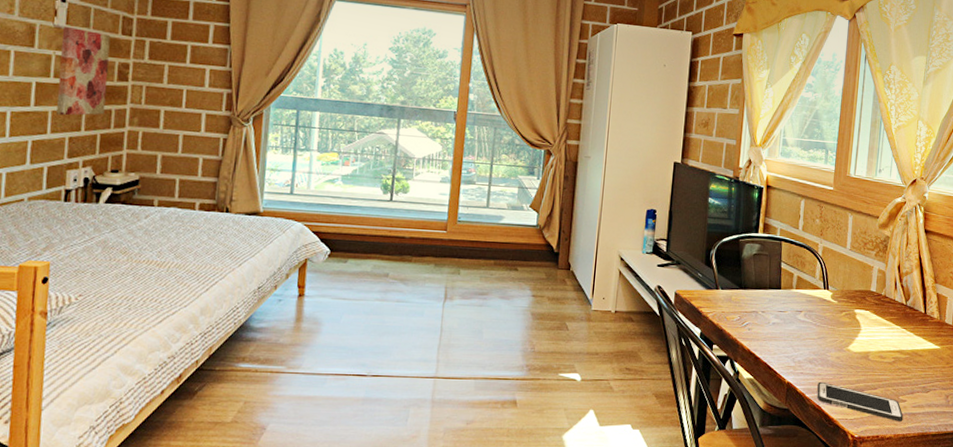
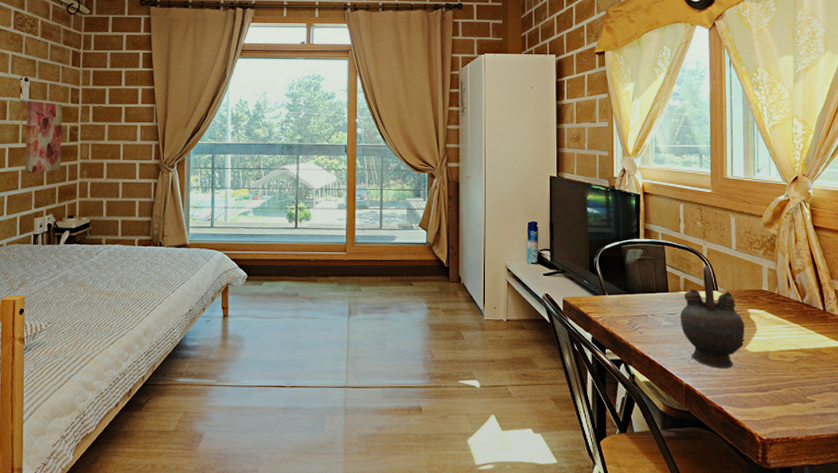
teapot: none [789,264,851,368] -> present [680,265,746,369]
cell phone: present [817,381,903,421] -> none [717,383,814,422]

